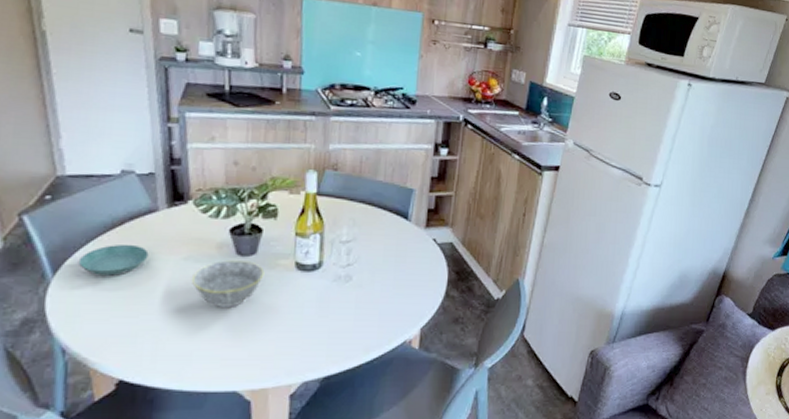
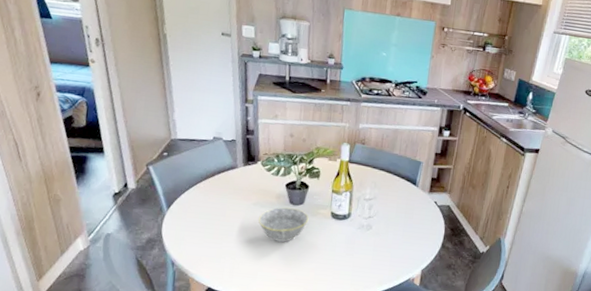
saucer: present [78,244,149,276] -> none [183,190,230,213]

